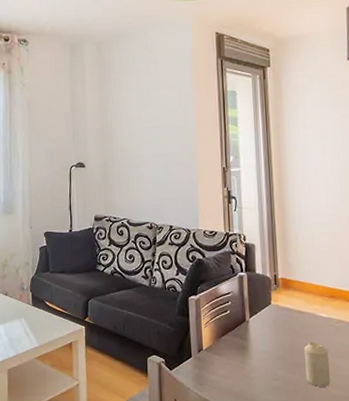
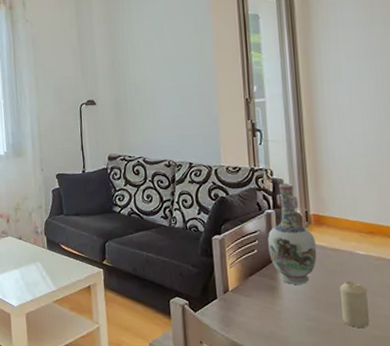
vase: none [240,248,284,344] -> present [268,183,317,284]

